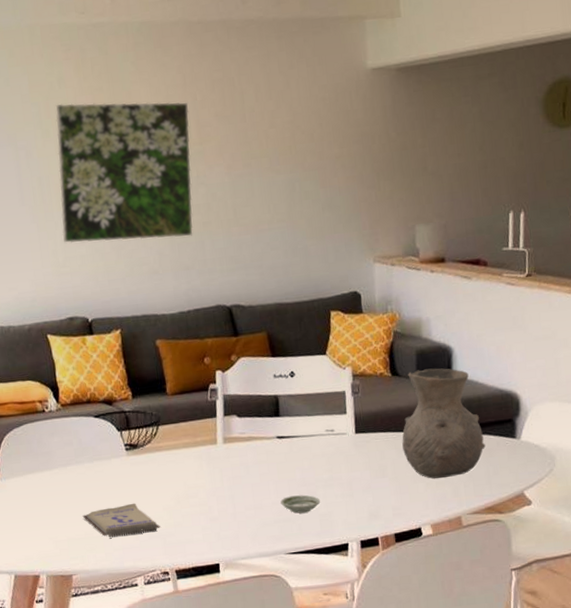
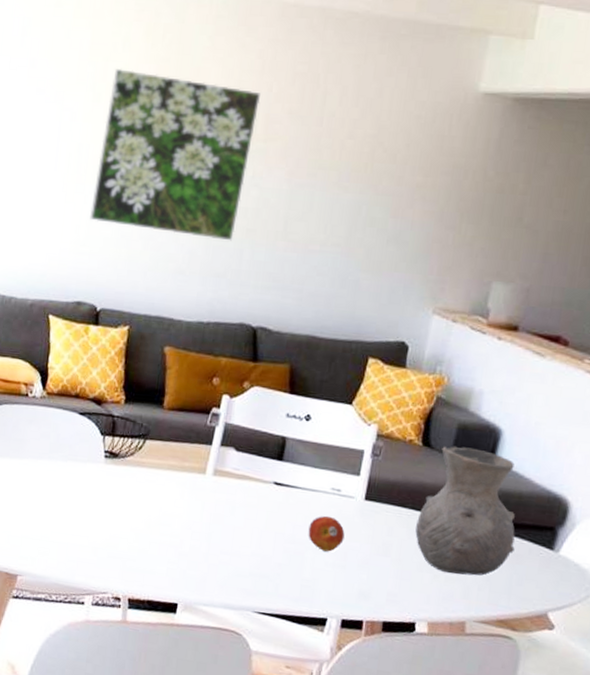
desk calendar: present [82,503,161,538] -> none [42,513,123,552]
saucer: present [280,495,321,514] -> none [261,550,307,573]
fruit: none [314,454,347,486] -> present [308,515,345,552]

